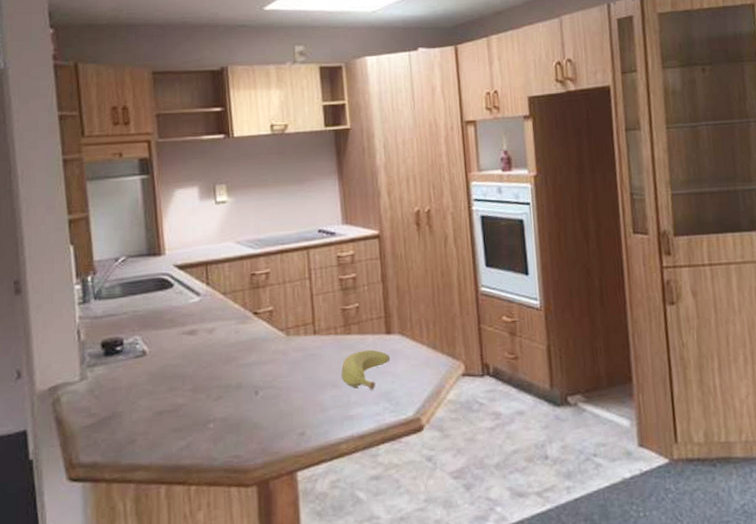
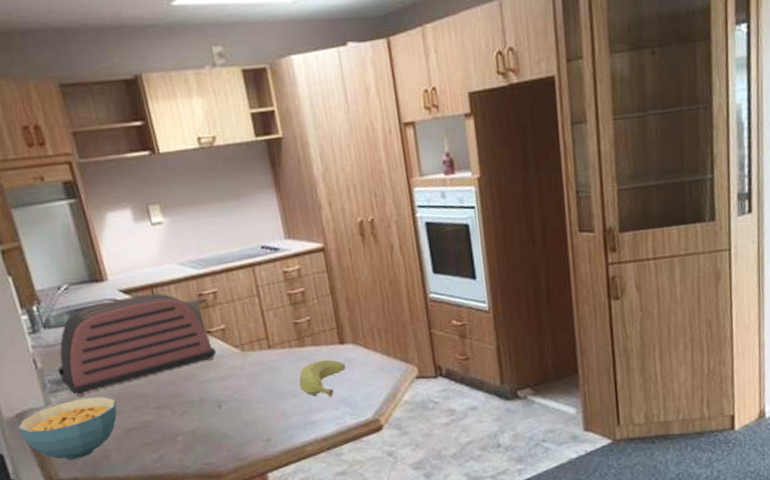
cereal bowl: none [48,374,152,442] -> present [18,396,118,460]
toaster: none [102,270,260,373] -> present [59,293,216,396]

